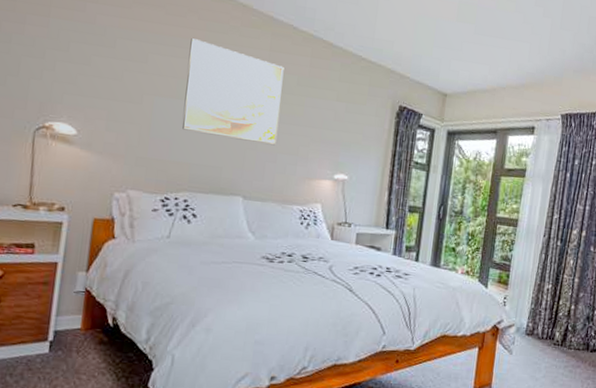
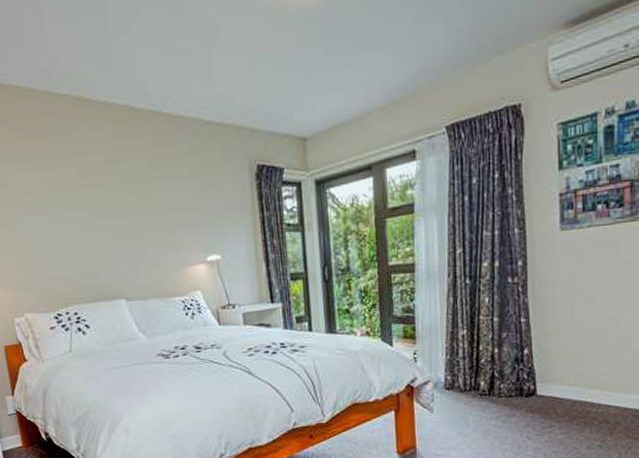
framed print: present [182,38,284,146] -> none [38,147,143,244]

